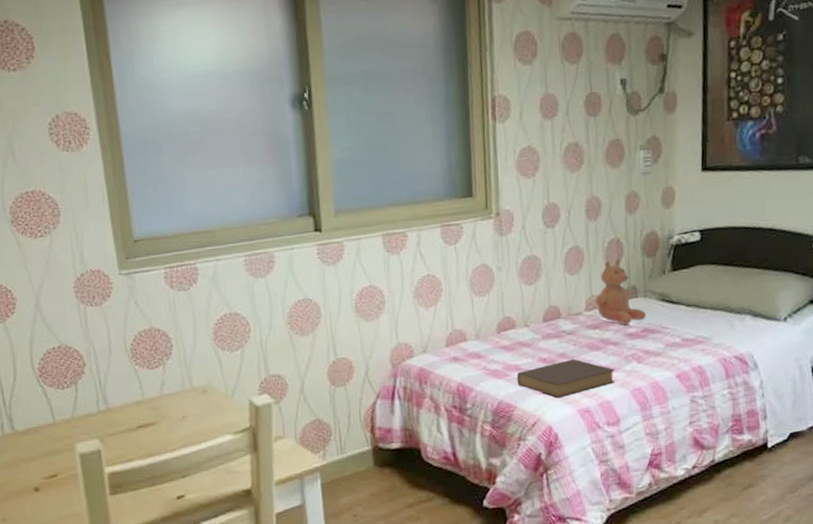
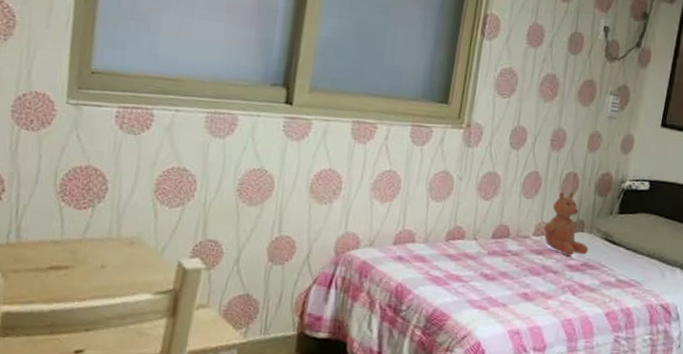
book: present [516,359,615,399] -> none [455,279,550,316]

